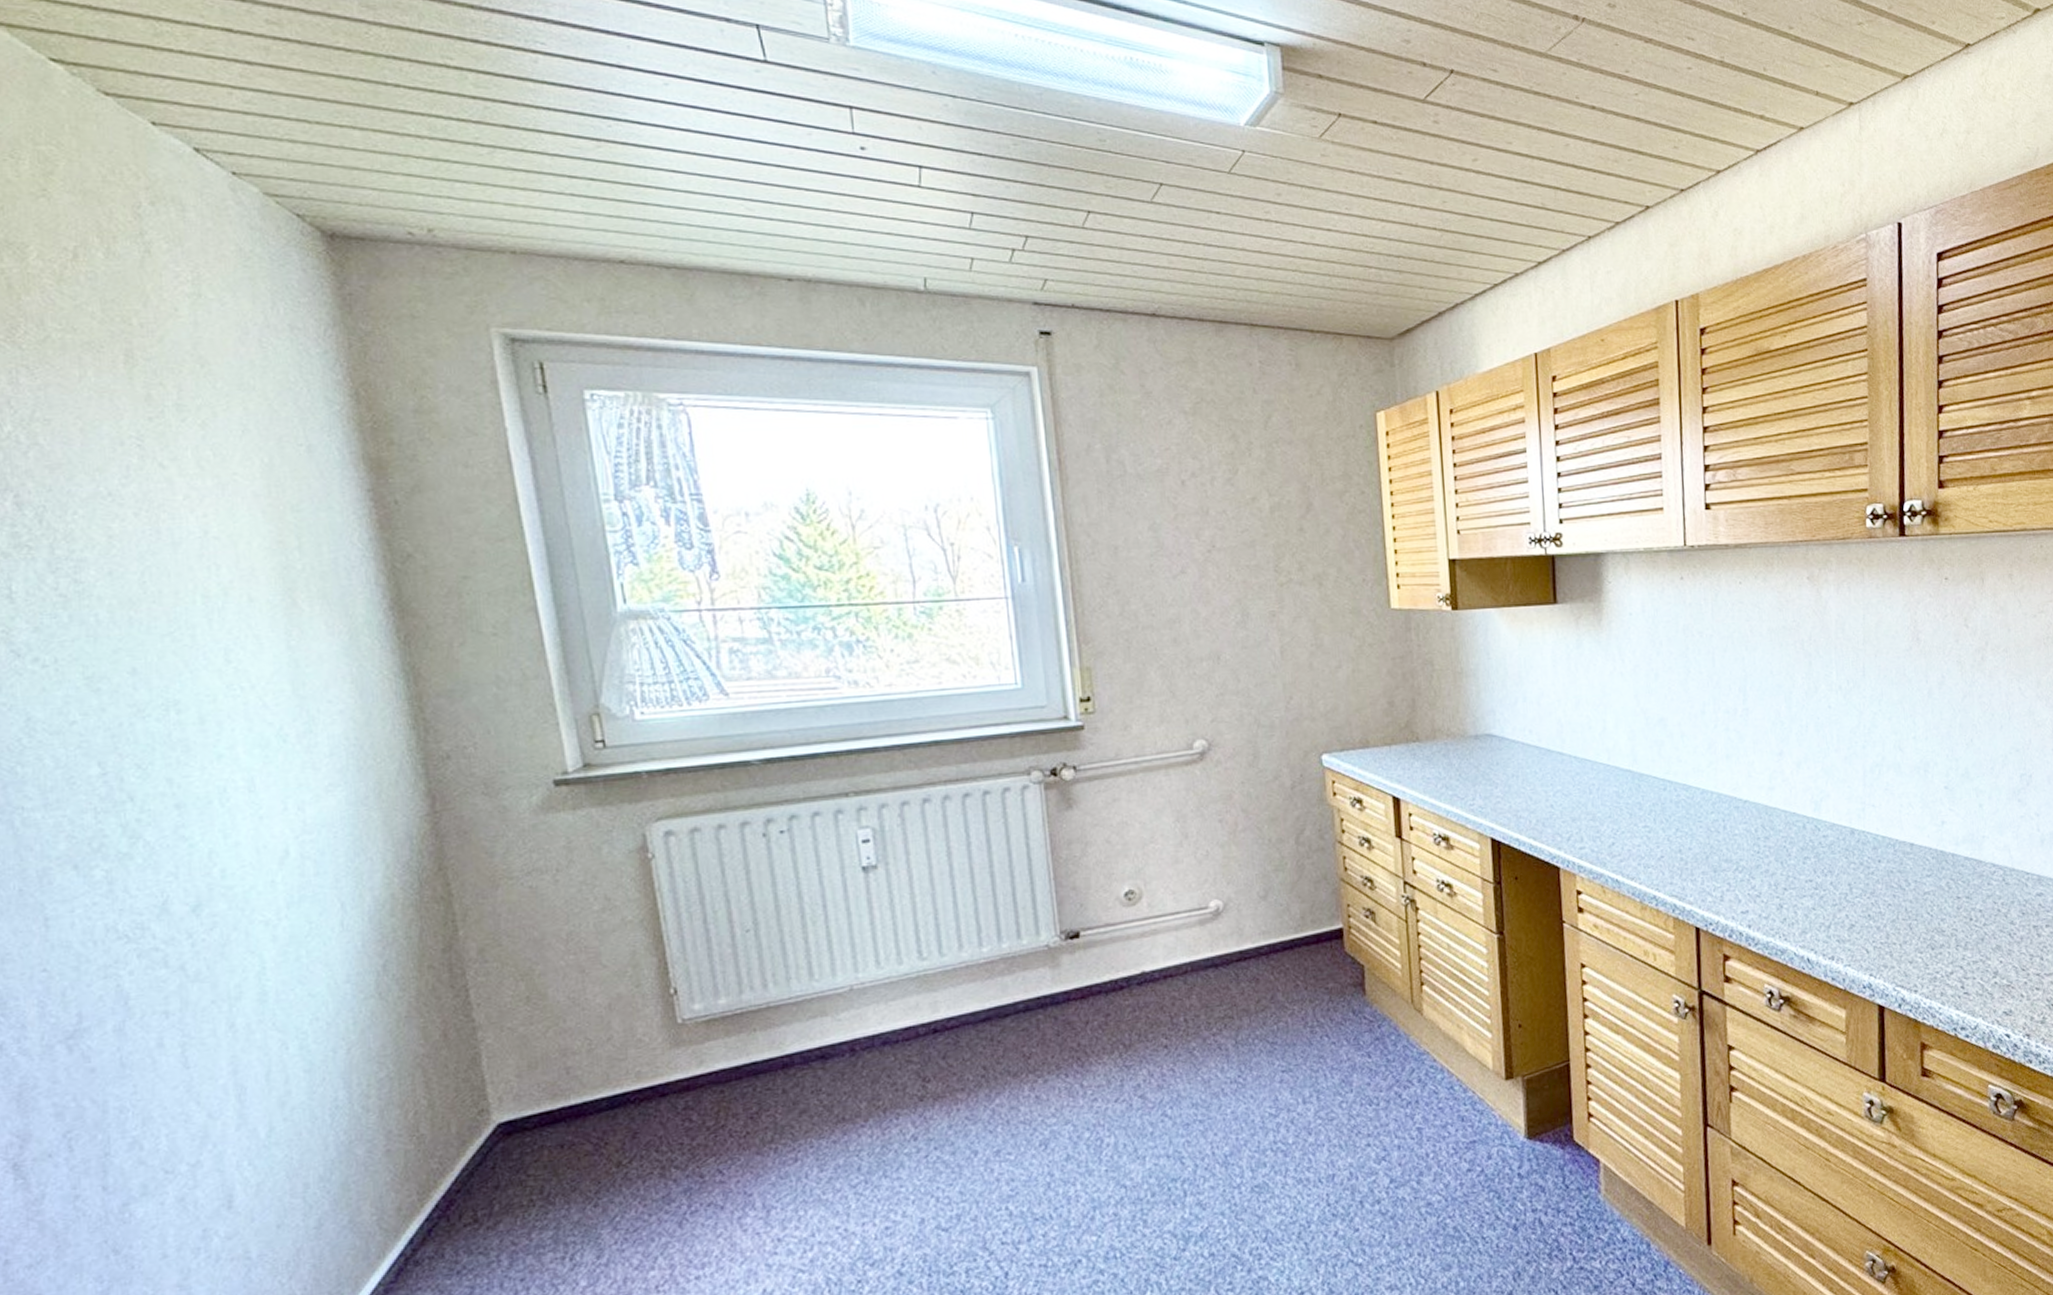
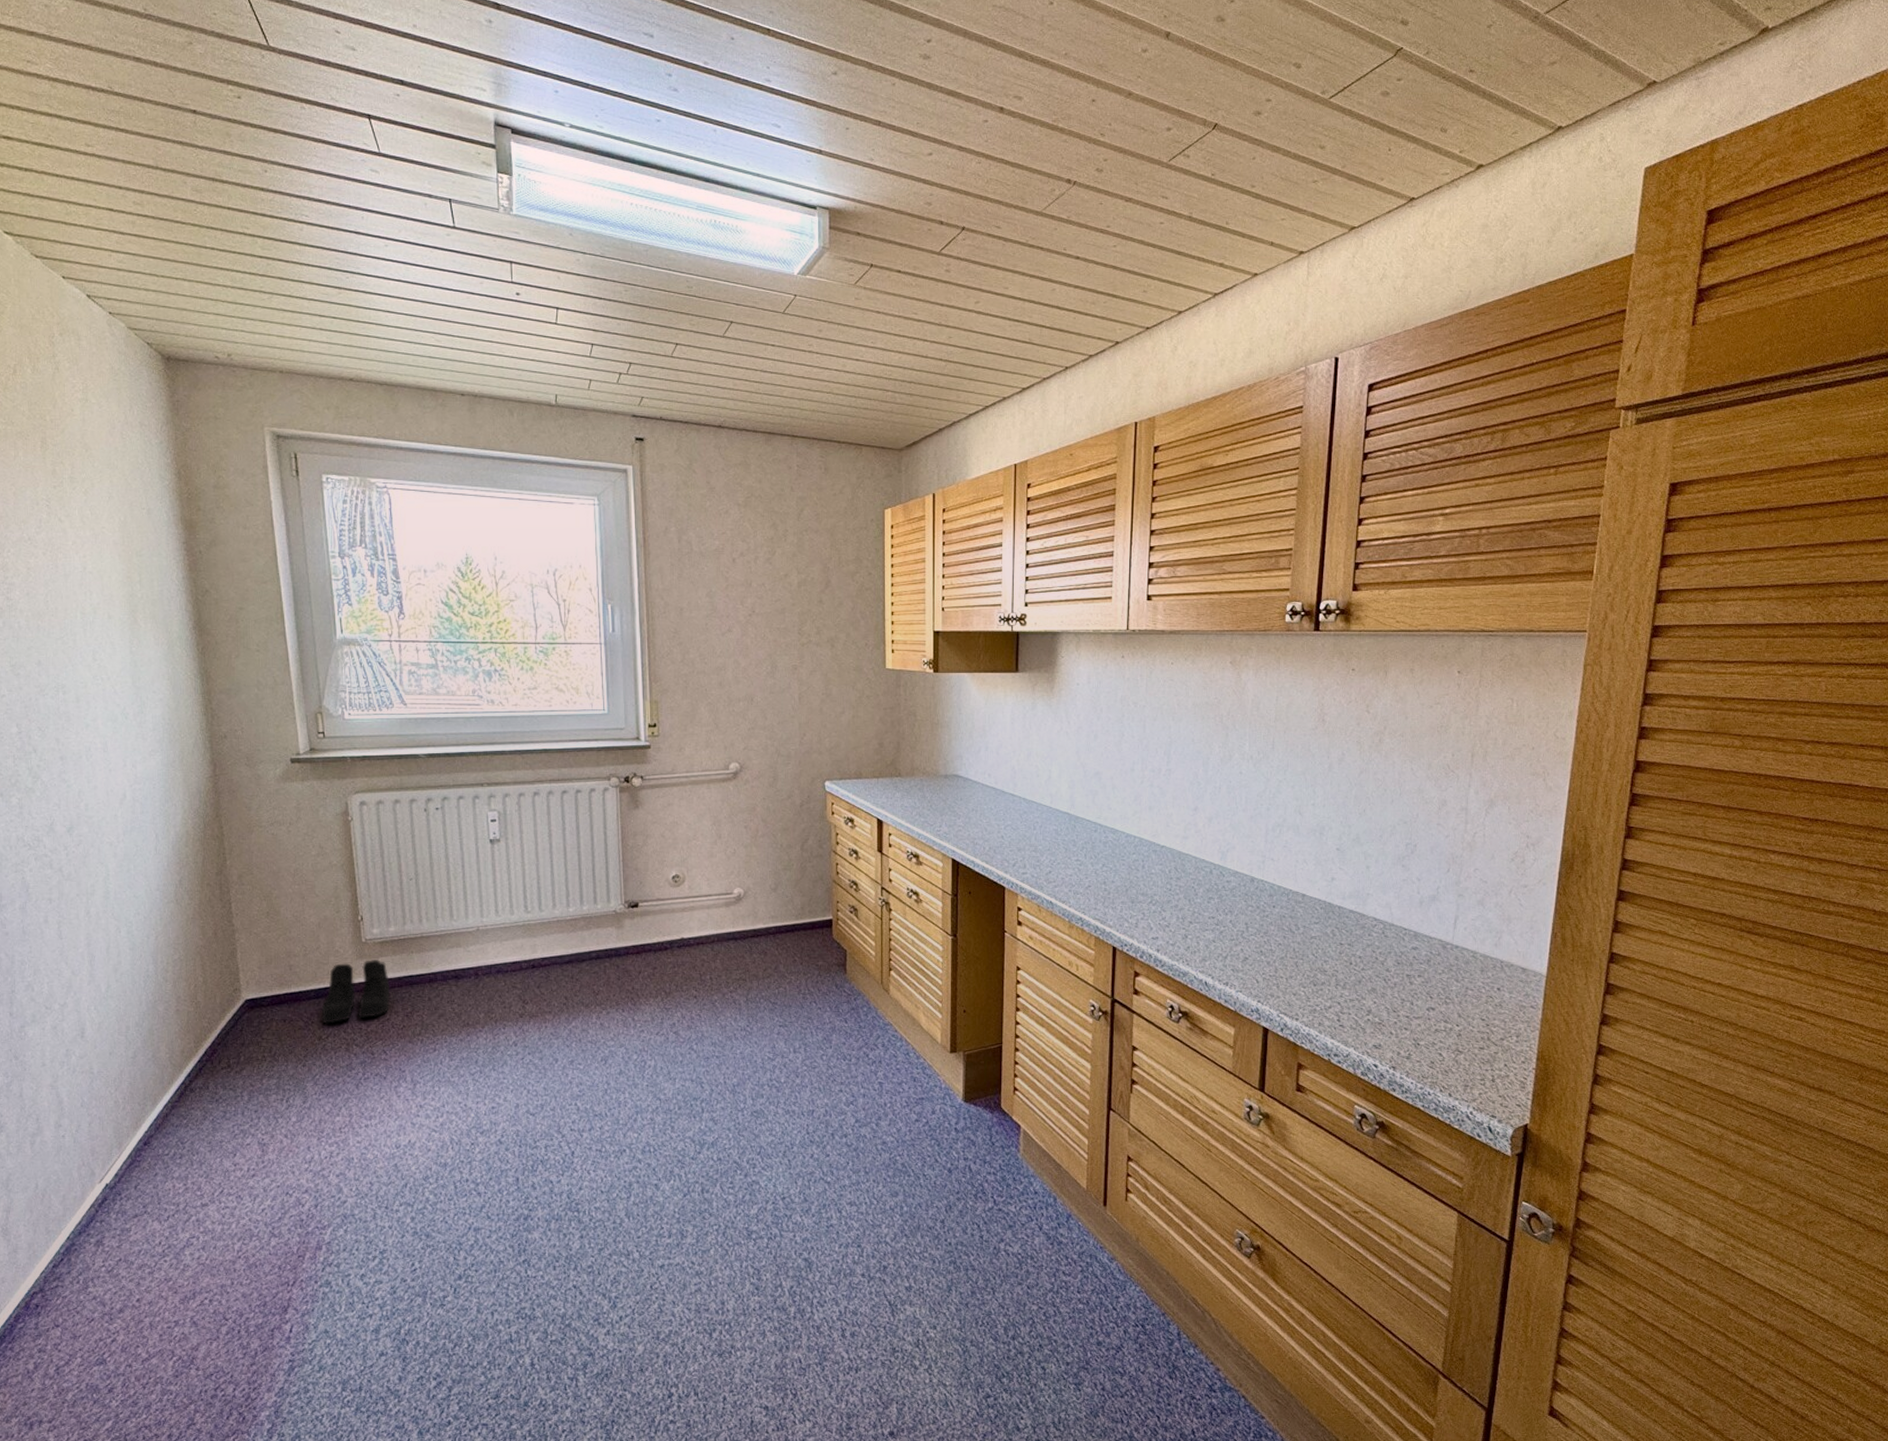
boots: none [619,1046,724,1143] -> present [321,960,391,1024]

